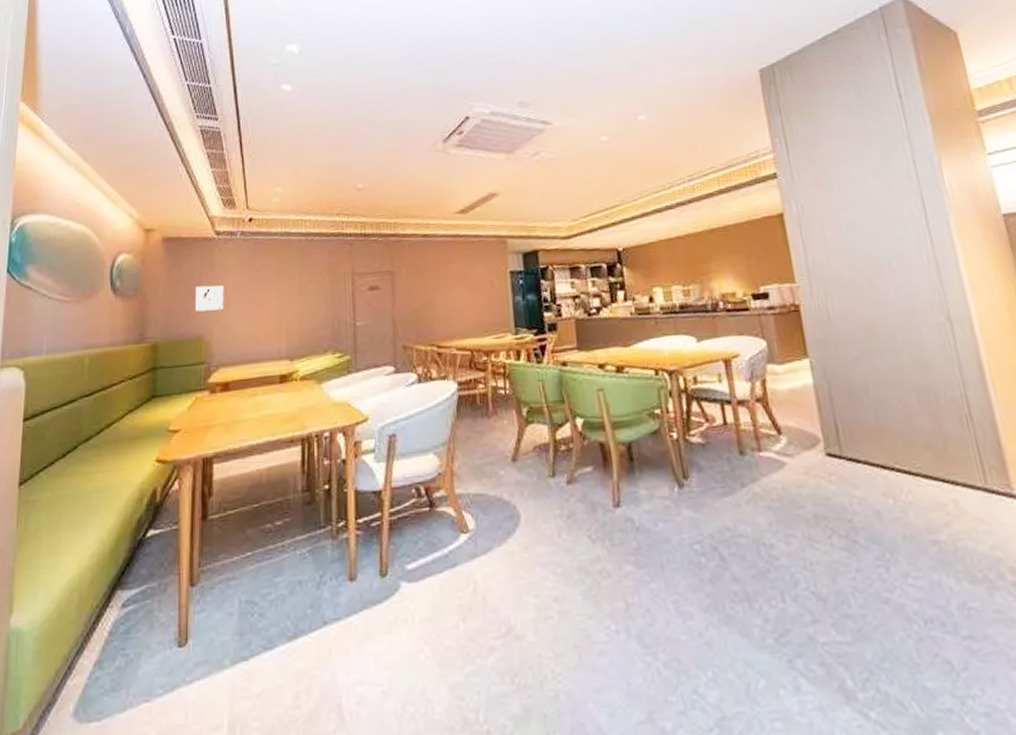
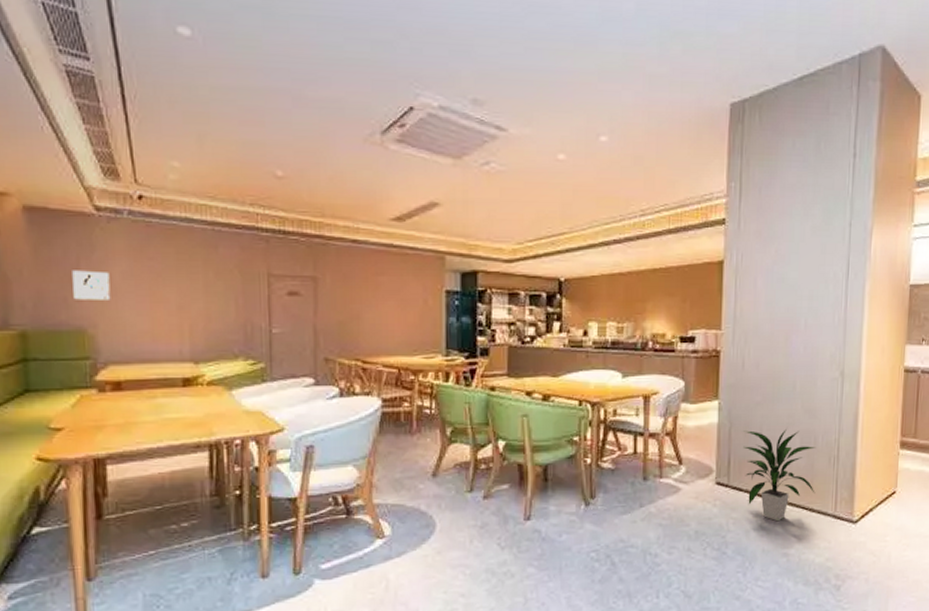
indoor plant: none [846,385,954,498] -> present [743,428,816,521]

